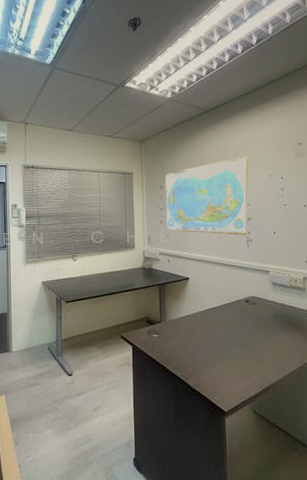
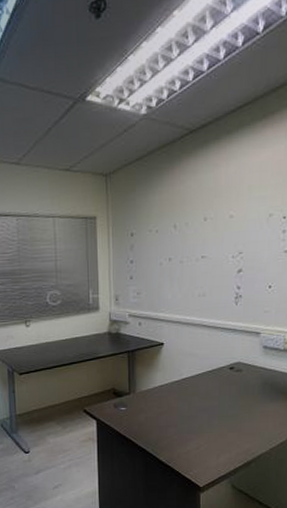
world map: present [165,155,249,235] -> none [136,189,243,291]

